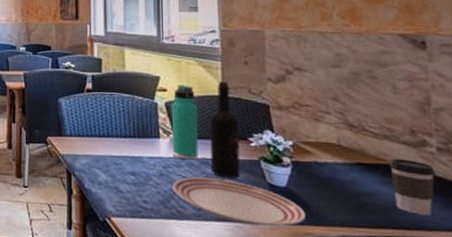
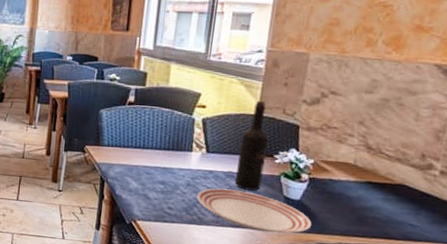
thermos bottle: present [171,85,199,160] -> none [201,102,233,173]
coffee cup: present [389,158,435,216] -> none [391,179,433,229]

